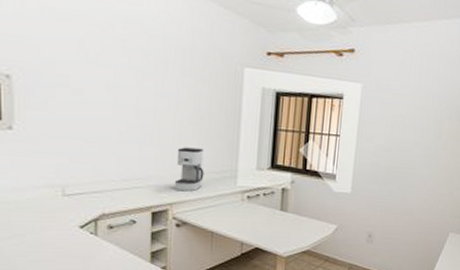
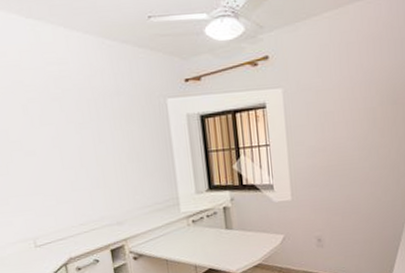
coffee maker: present [175,147,204,192] -> none [121,183,150,227]

